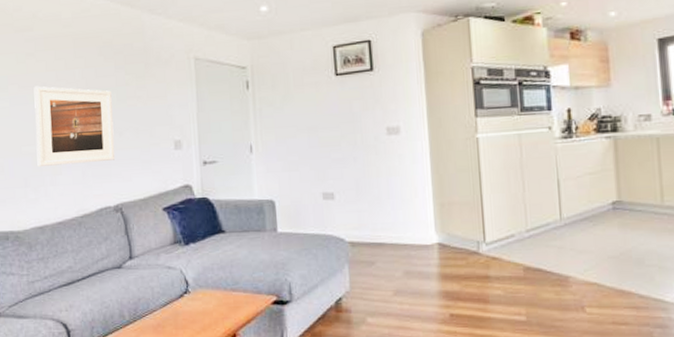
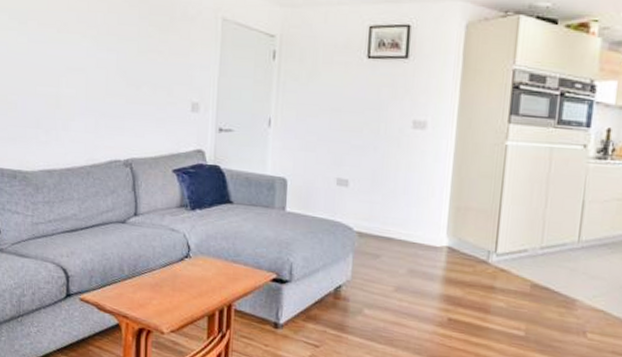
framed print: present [33,86,116,167] -> none [51,25,132,114]

